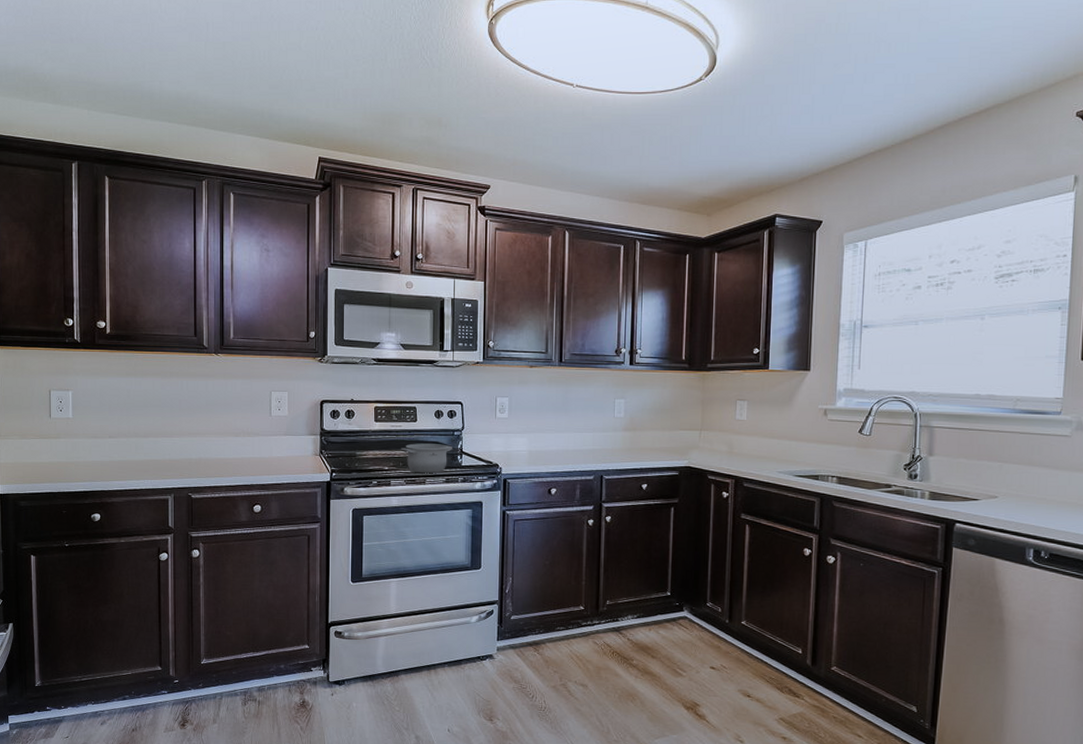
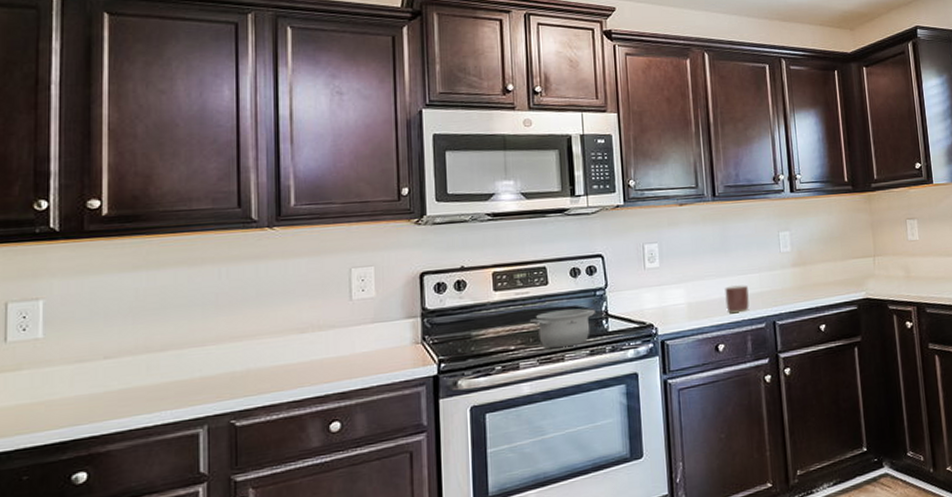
mug: none [561,441,582,465] -> present [725,285,749,314]

